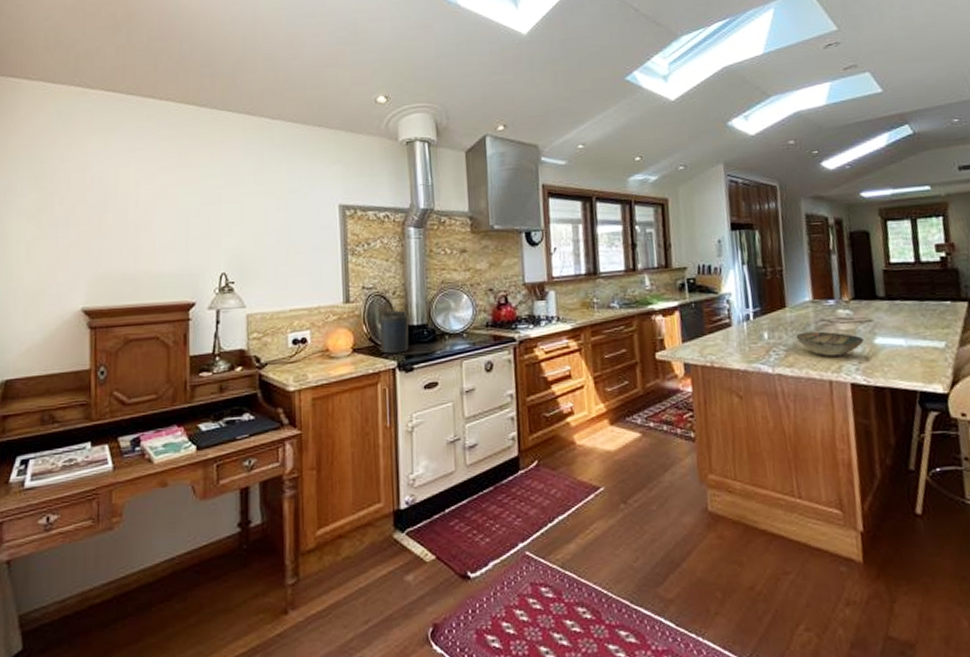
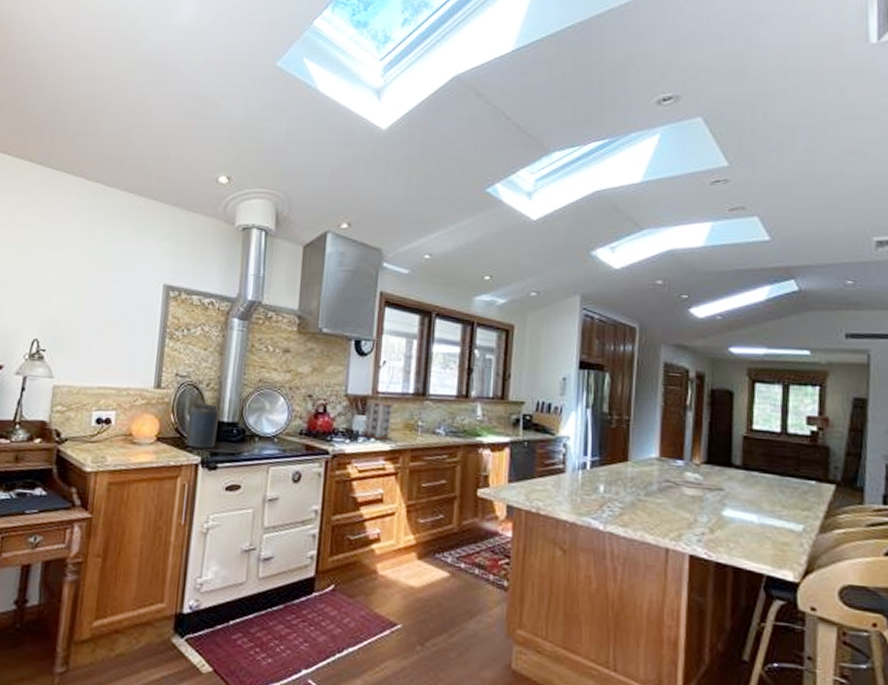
spice rack: none [543,280,571,322] -> present [361,396,395,441]
bowl: present [796,331,864,358] -> none [635,491,711,525]

